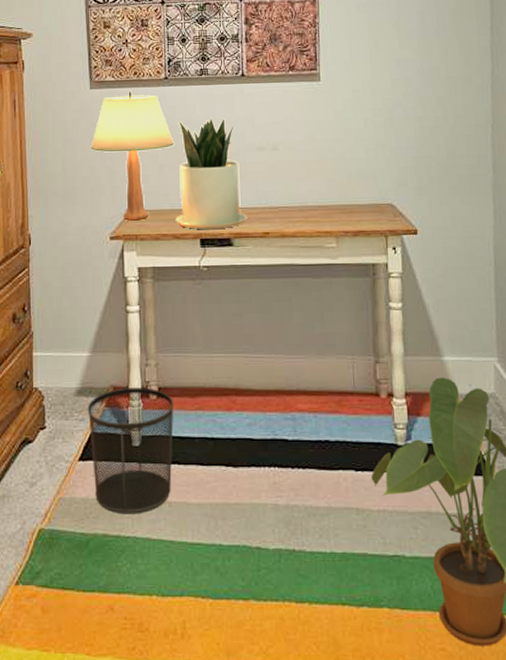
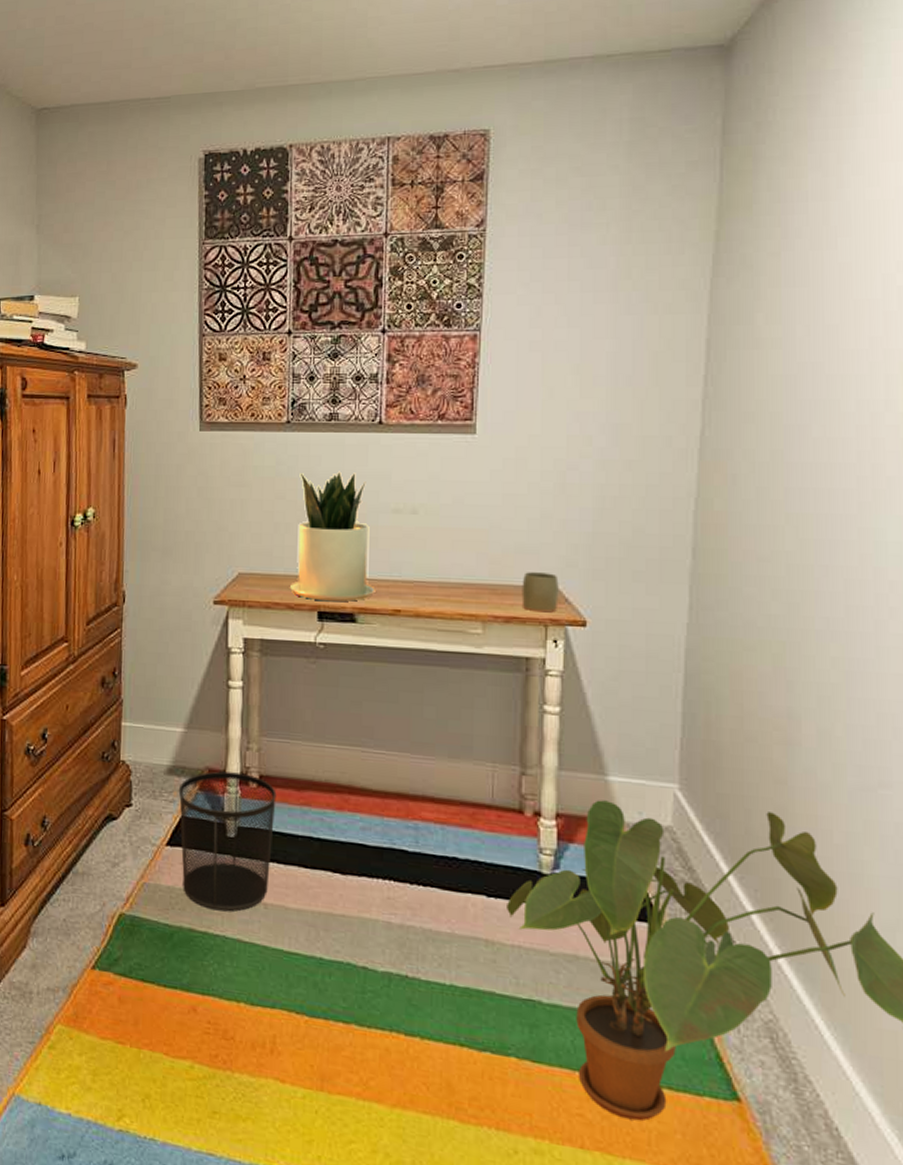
table lamp: present [90,90,174,221] -> none [197,435,293,585]
mug: none [365,192,395,225] -> present [521,572,559,613]

